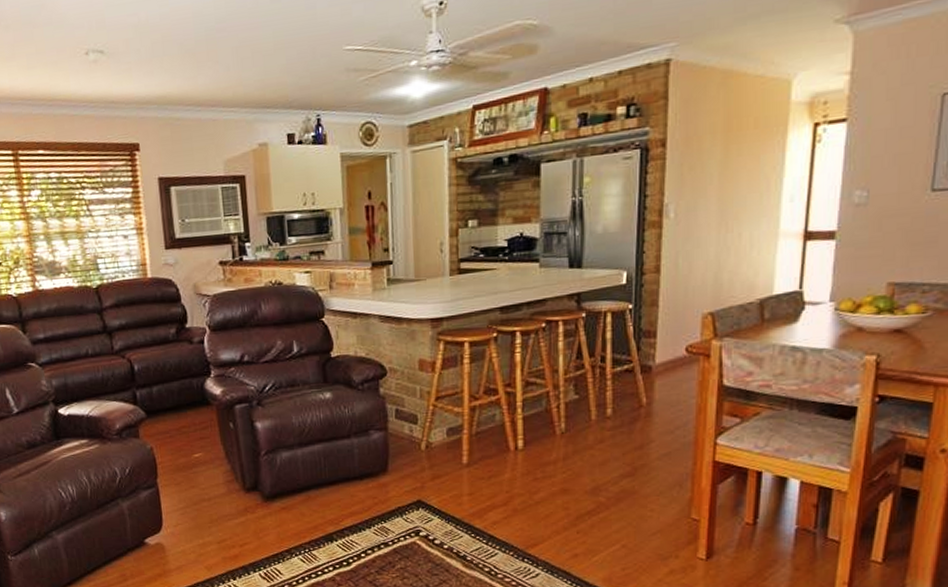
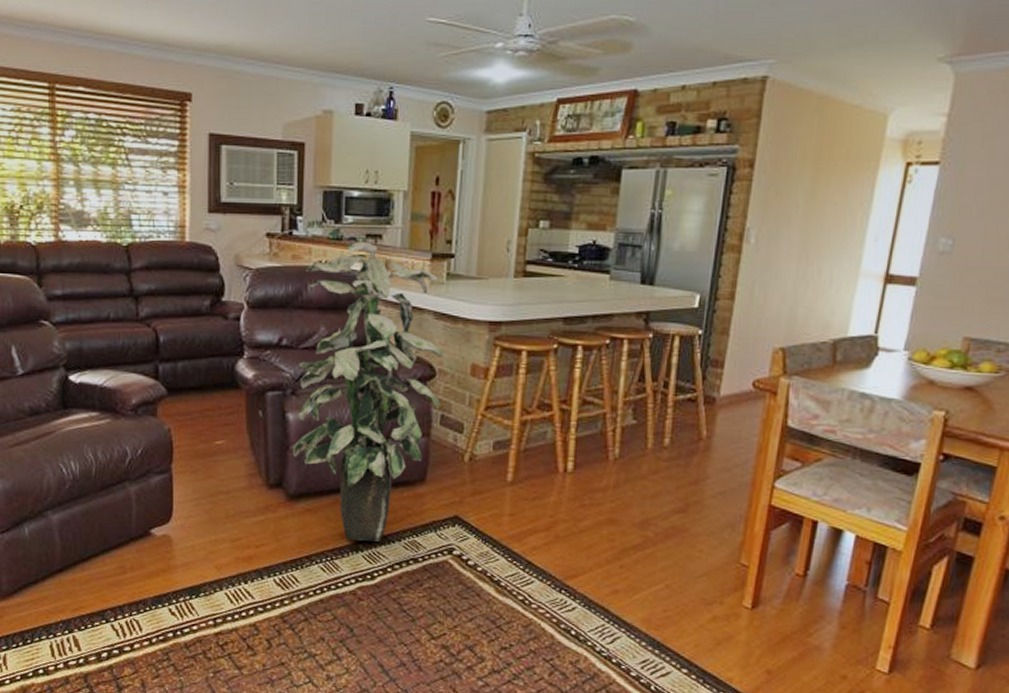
indoor plant: none [258,259,394,532] -> present [292,242,444,542]

